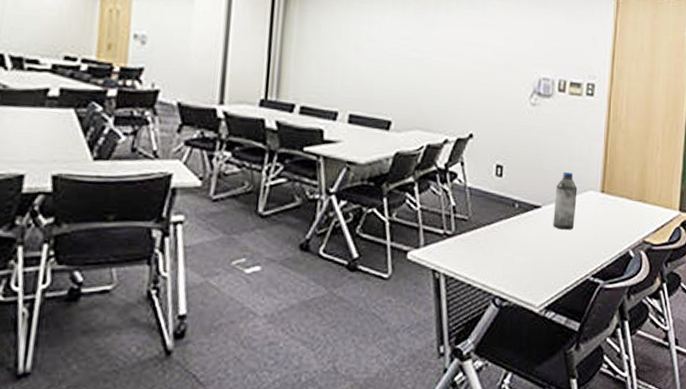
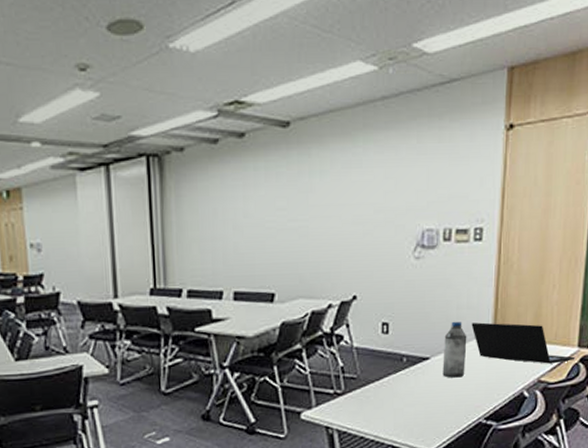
laptop: none [582,175,677,225] -> present [471,322,576,364]

